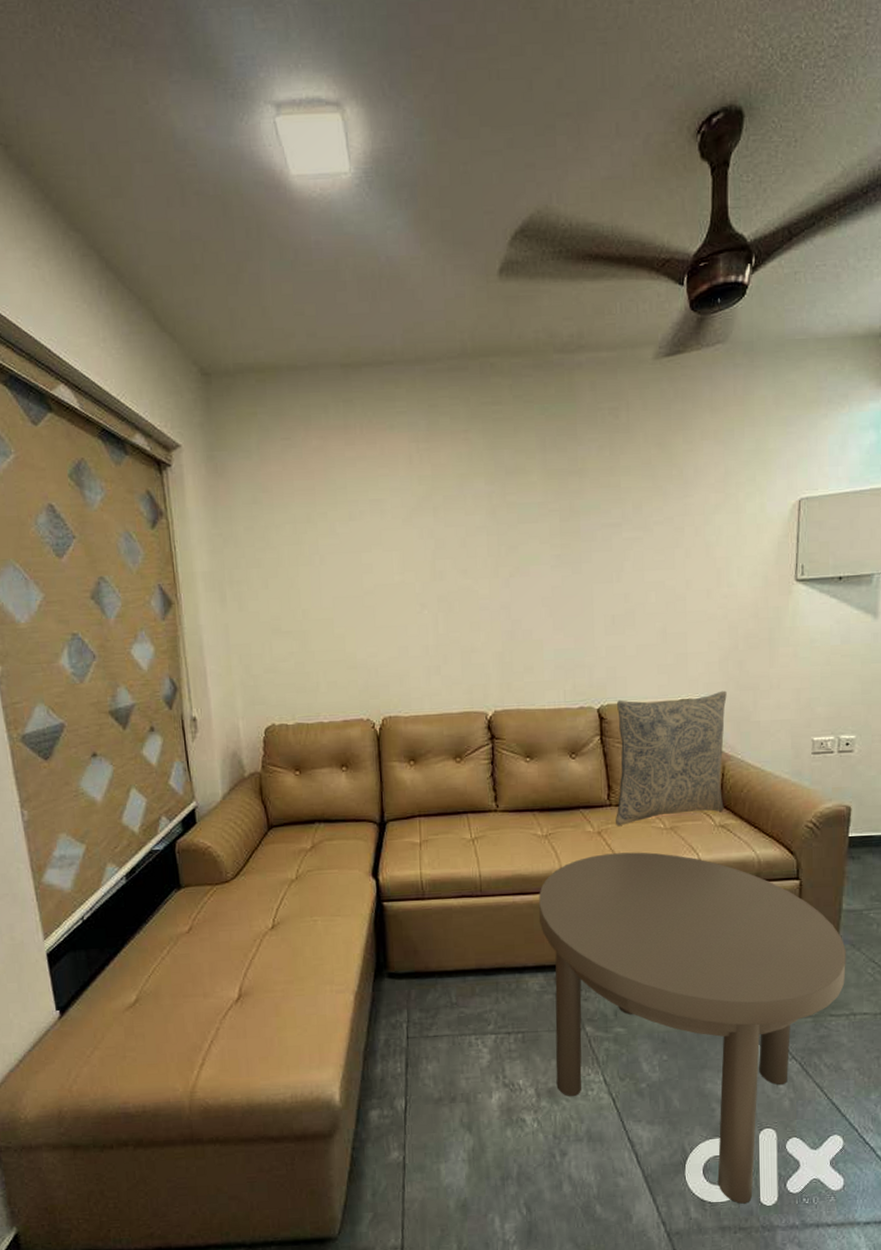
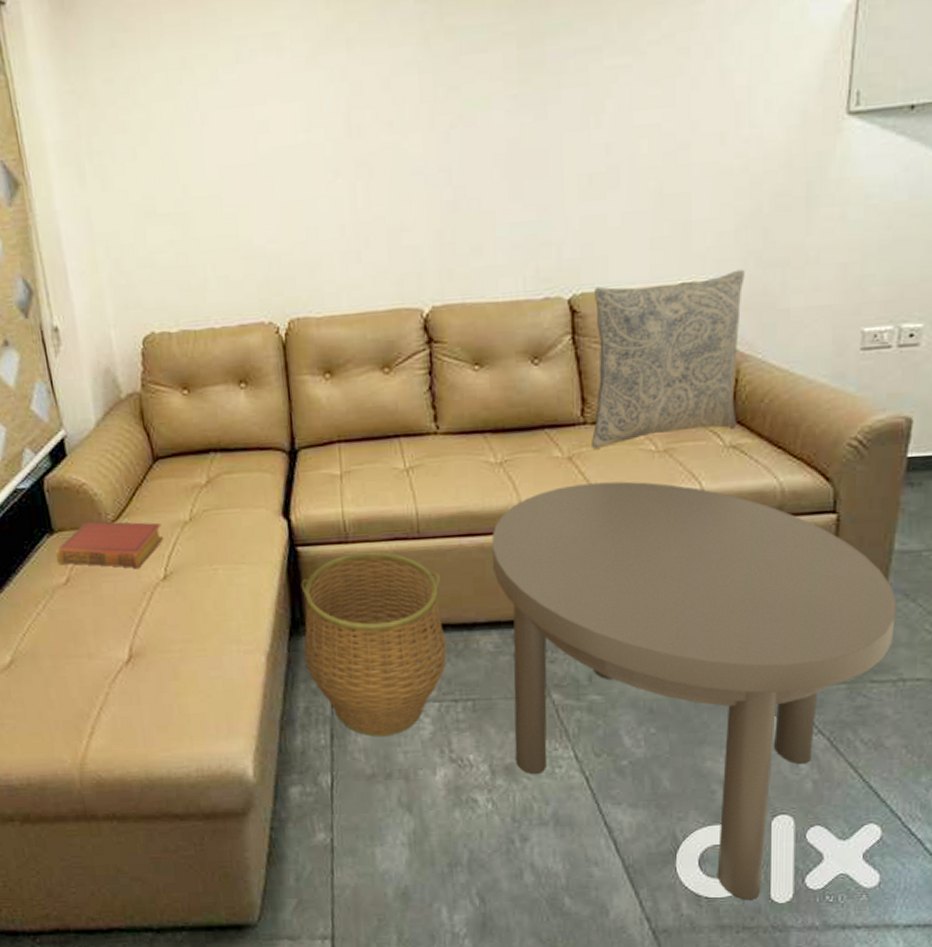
book: none [181,878,274,920] -> present [55,521,164,569]
basket: none [385,906,502,1065] -> present [300,551,447,737]

